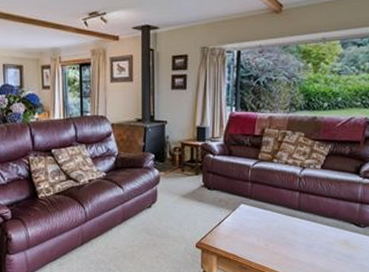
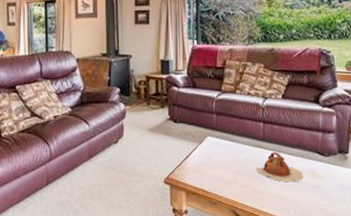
teapot: none [288,221,337,251] -> present [256,151,304,183]

